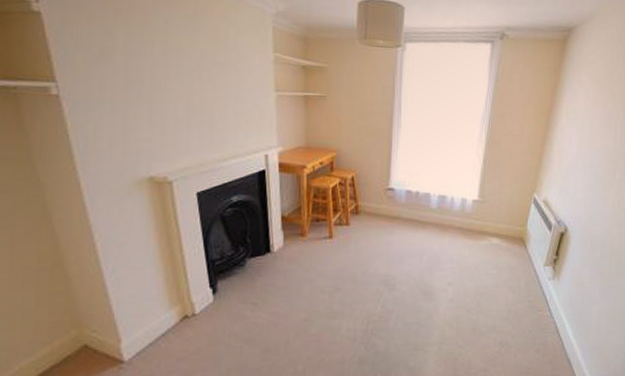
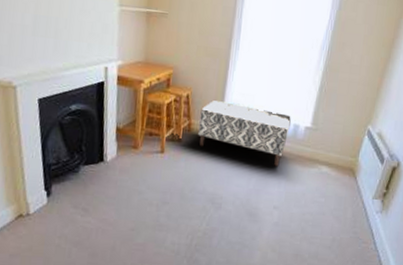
bench: none [366,179,458,242] -> present [198,99,291,166]

